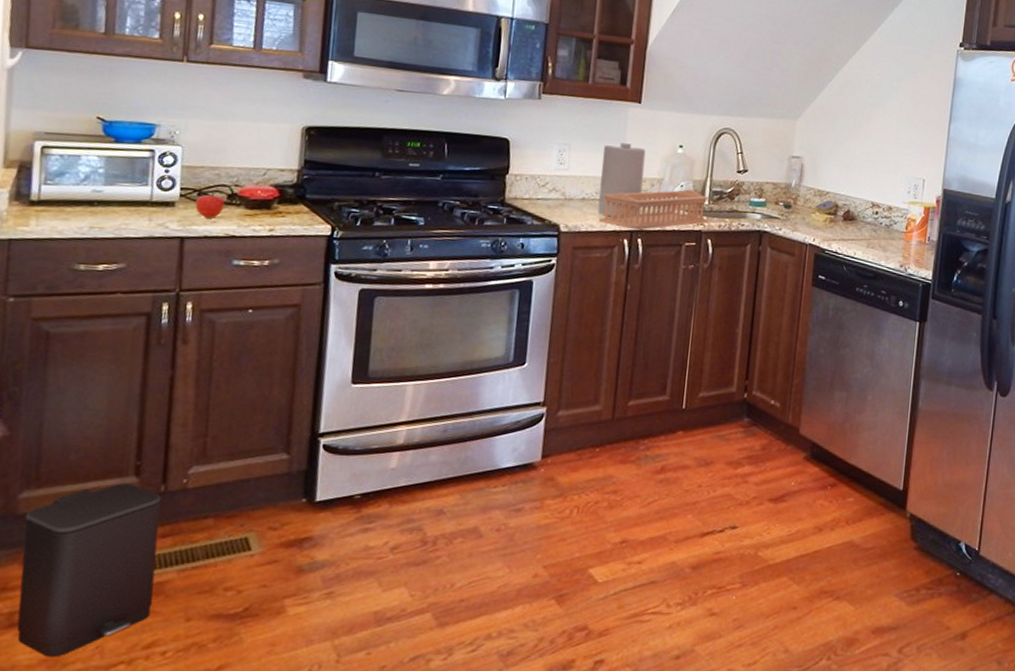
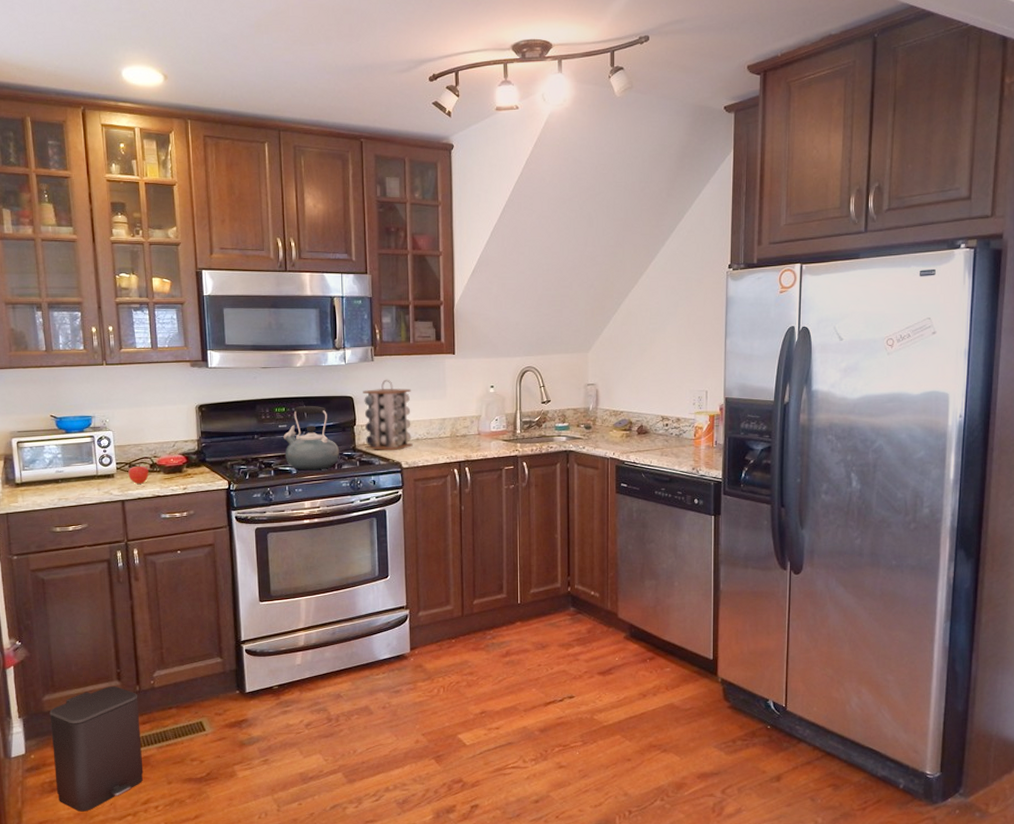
kettle: none [412,143,484,224] -> present [283,406,340,471]
spice rack: none [516,122,584,210] -> present [363,379,413,451]
paper towel holder: present [597,143,646,218] -> none [428,389,464,452]
dish rack: present [598,189,709,231] -> none [431,422,521,461]

